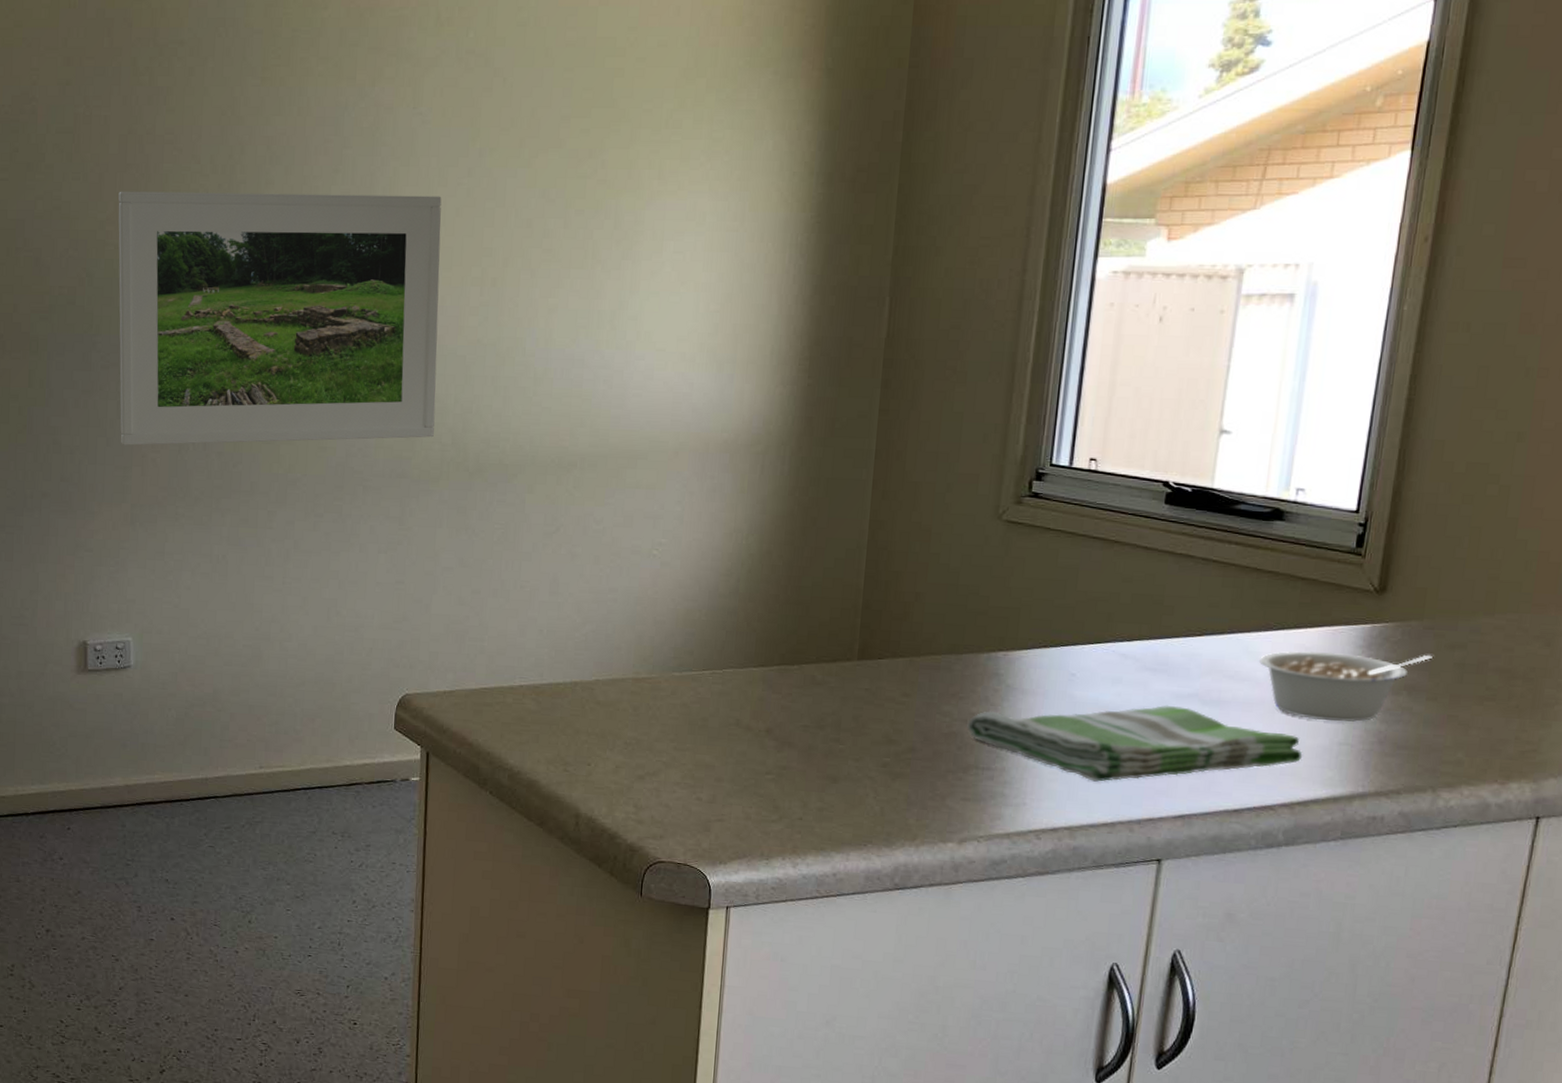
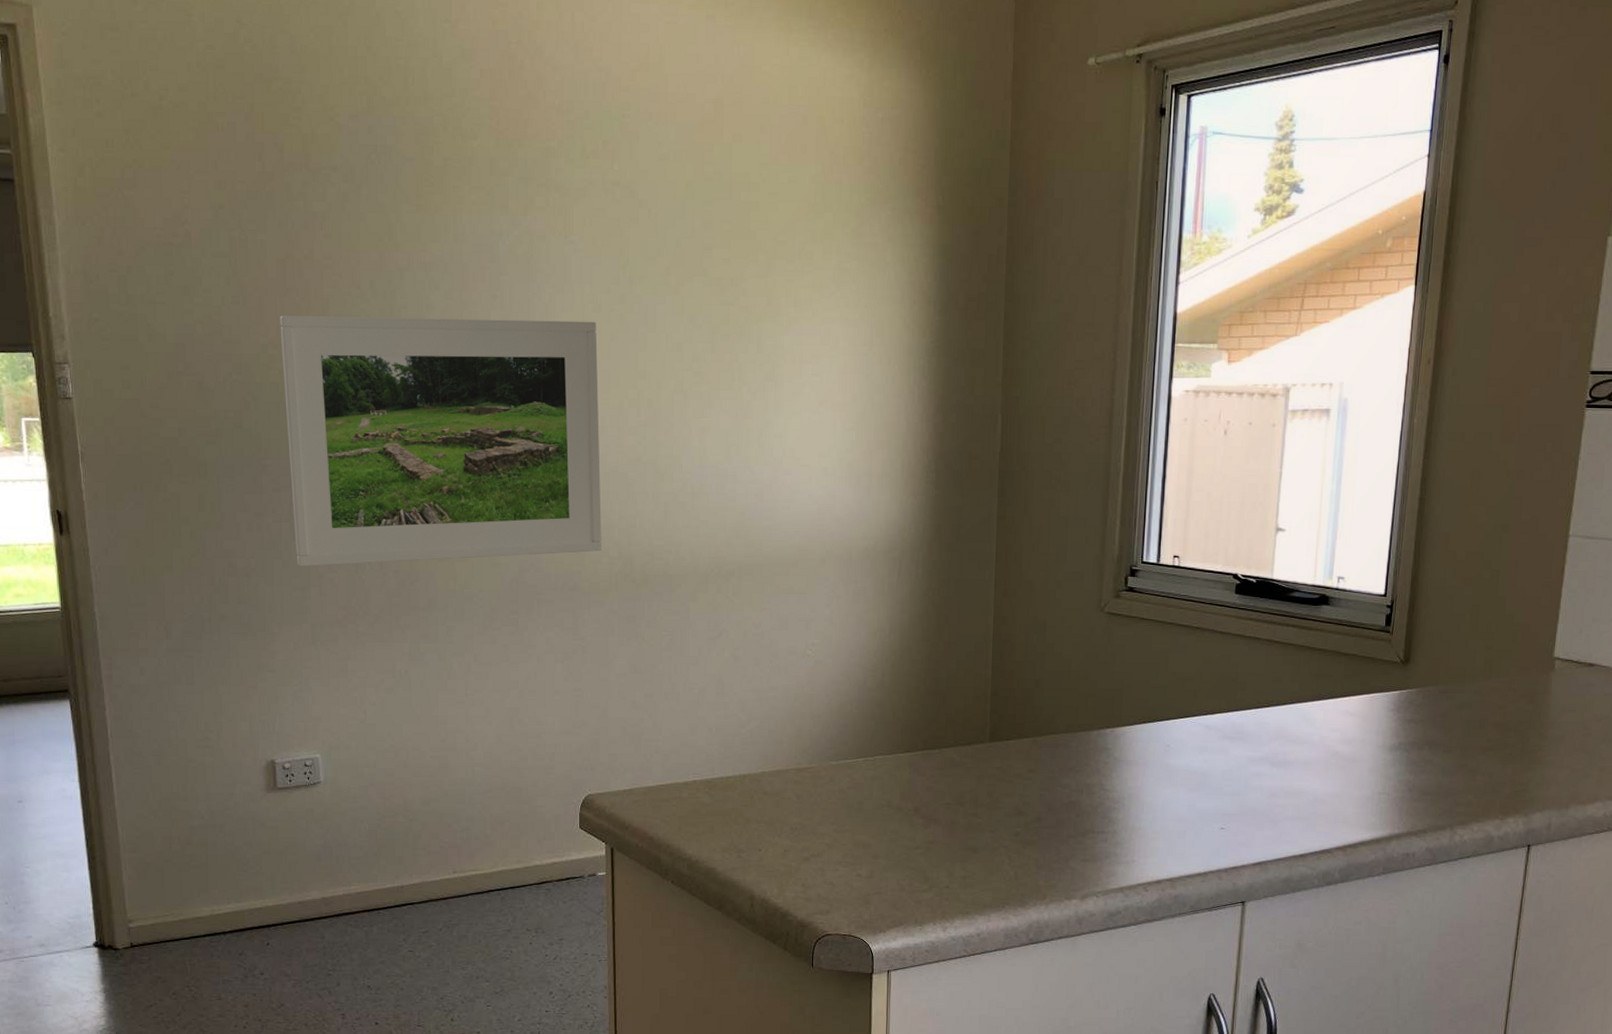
dish towel: present [967,705,1303,782] -> none [1083,768,1351,838]
legume: present [1259,650,1432,722] -> none [1315,715,1446,775]

